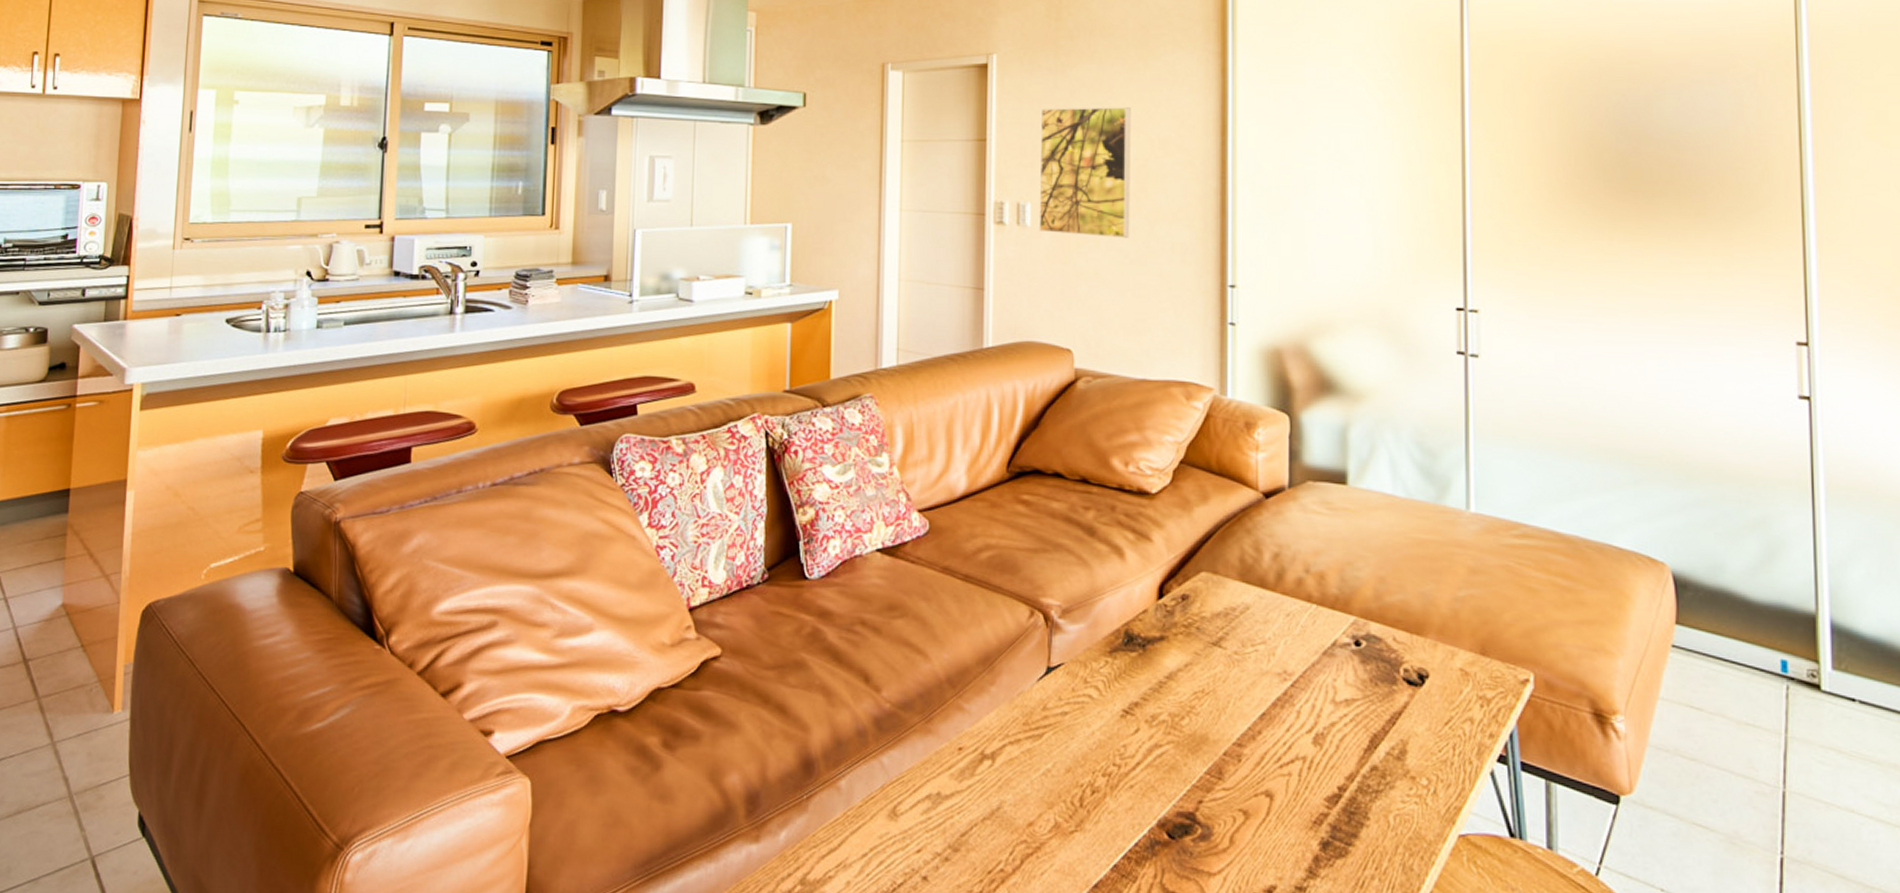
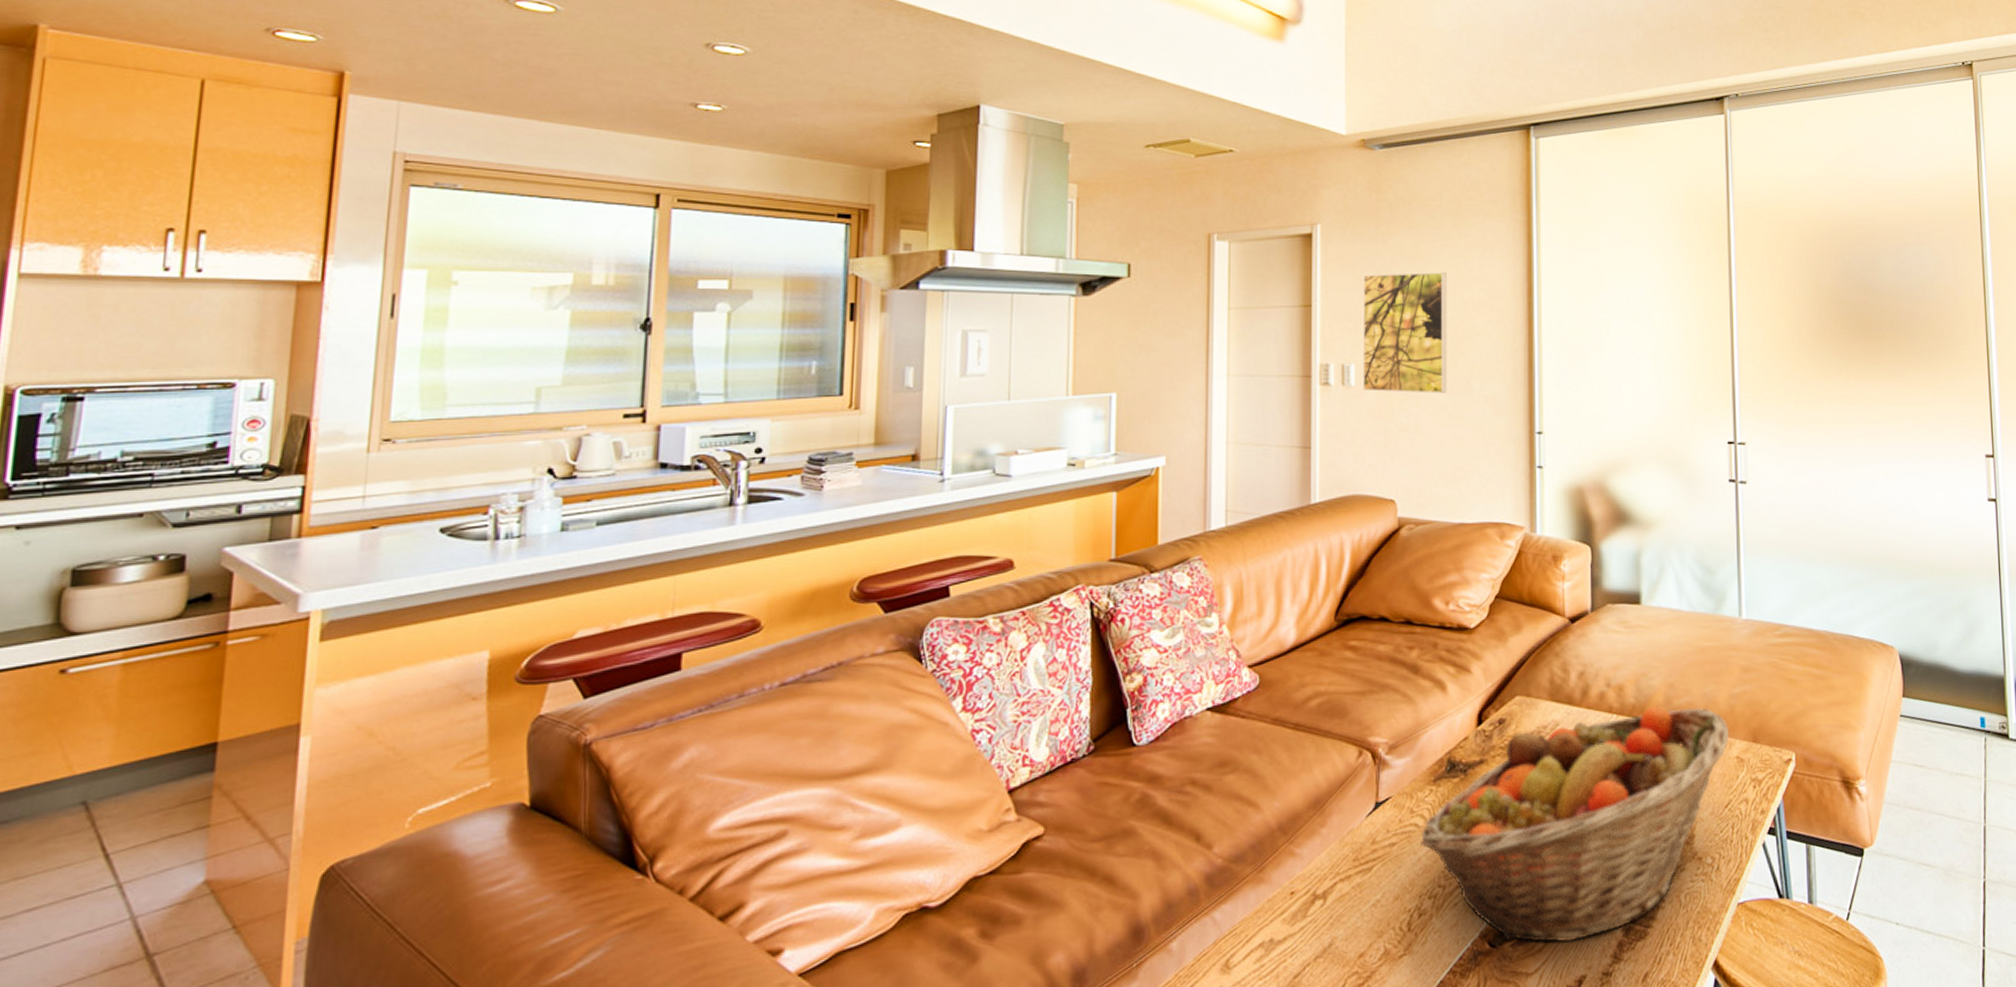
fruit basket: none [1095,600,1451,847] -> present [1421,705,1729,943]

